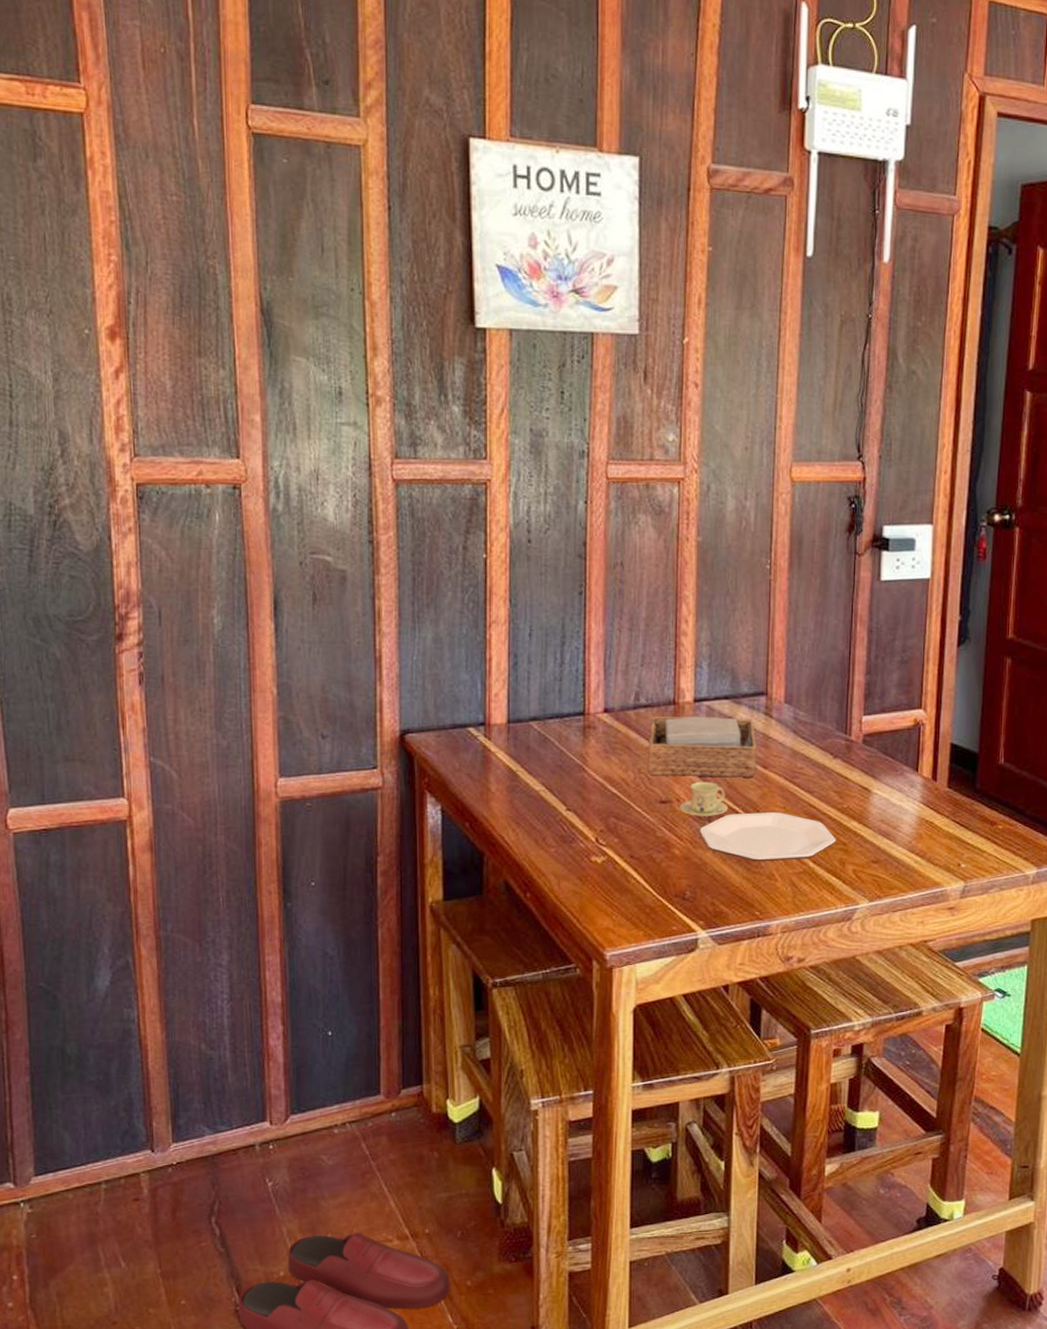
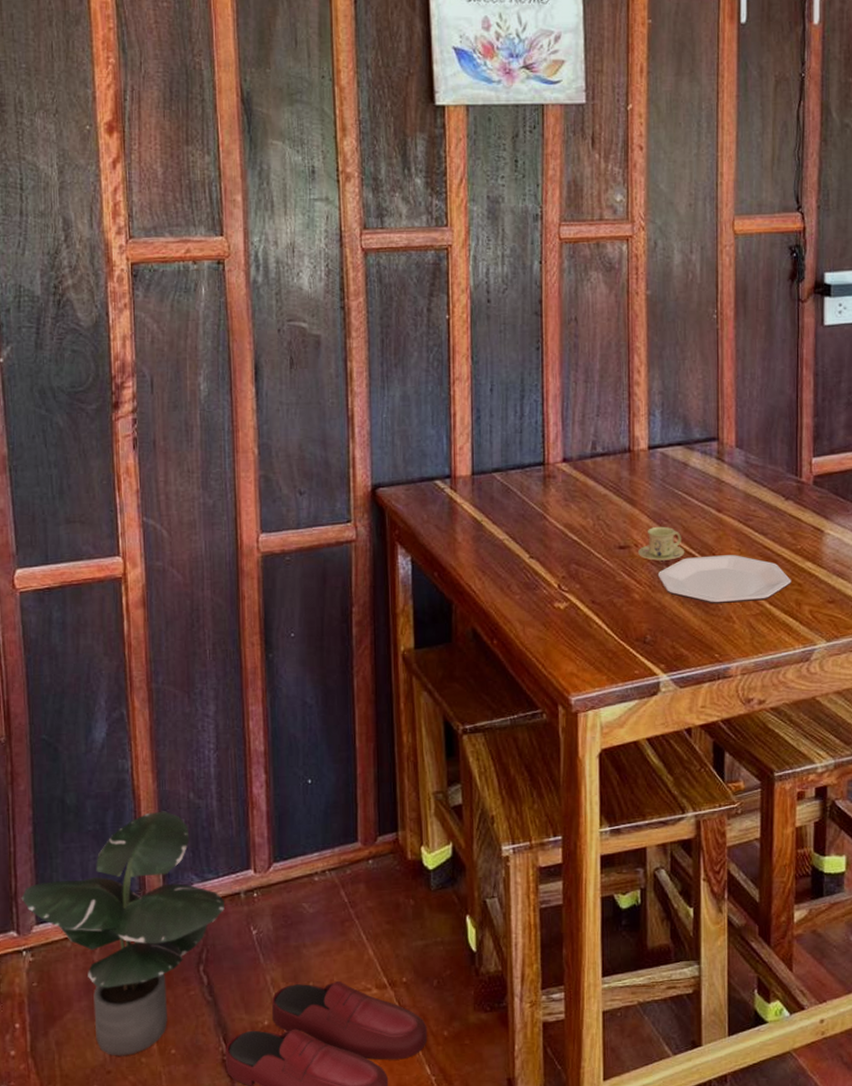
potted plant: none [18,1062,238,1307] -> present [21,811,225,1056]
napkin holder: present [647,716,758,778] -> none [605,462,711,522]

